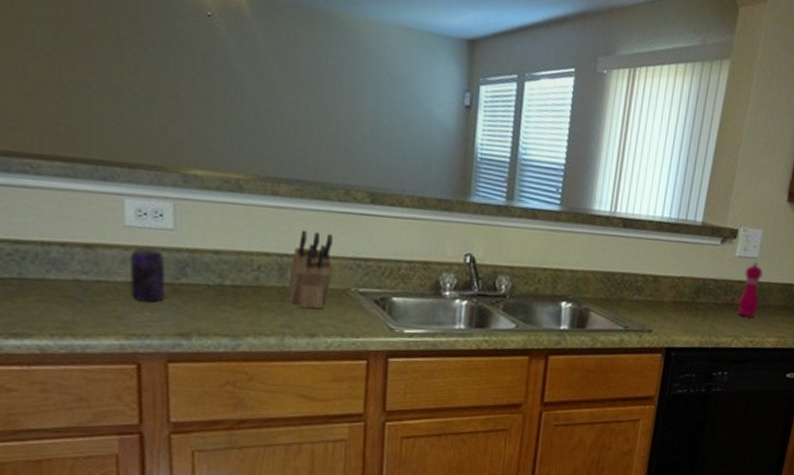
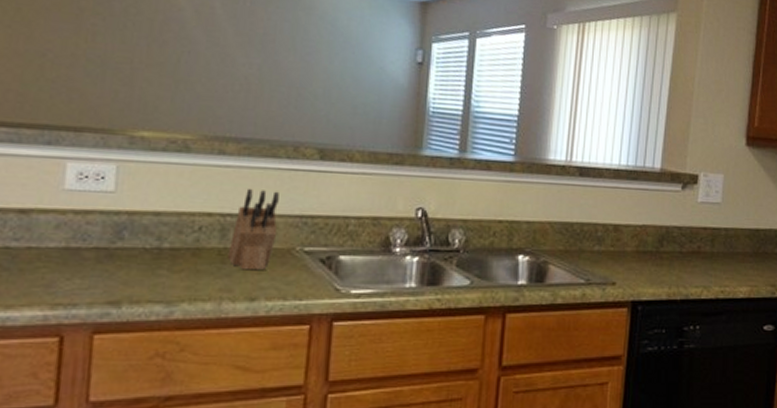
beverage can: present [131,248,166,302] -> none [61,212,102,268]
pepper mill: present [737,261,763,318] -> none [705,207,728,267]

